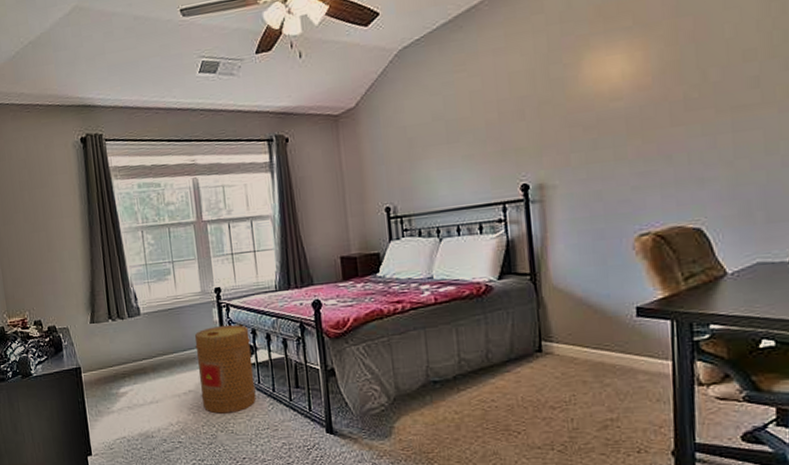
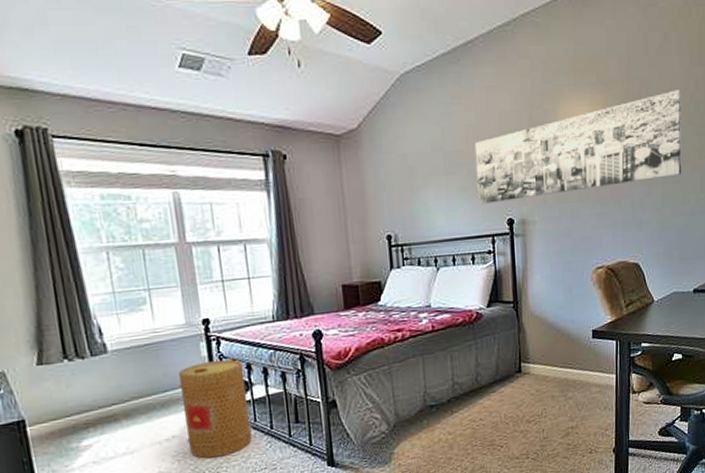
wall art: none [480,17,764,172] -> present [474,89,682,205]

